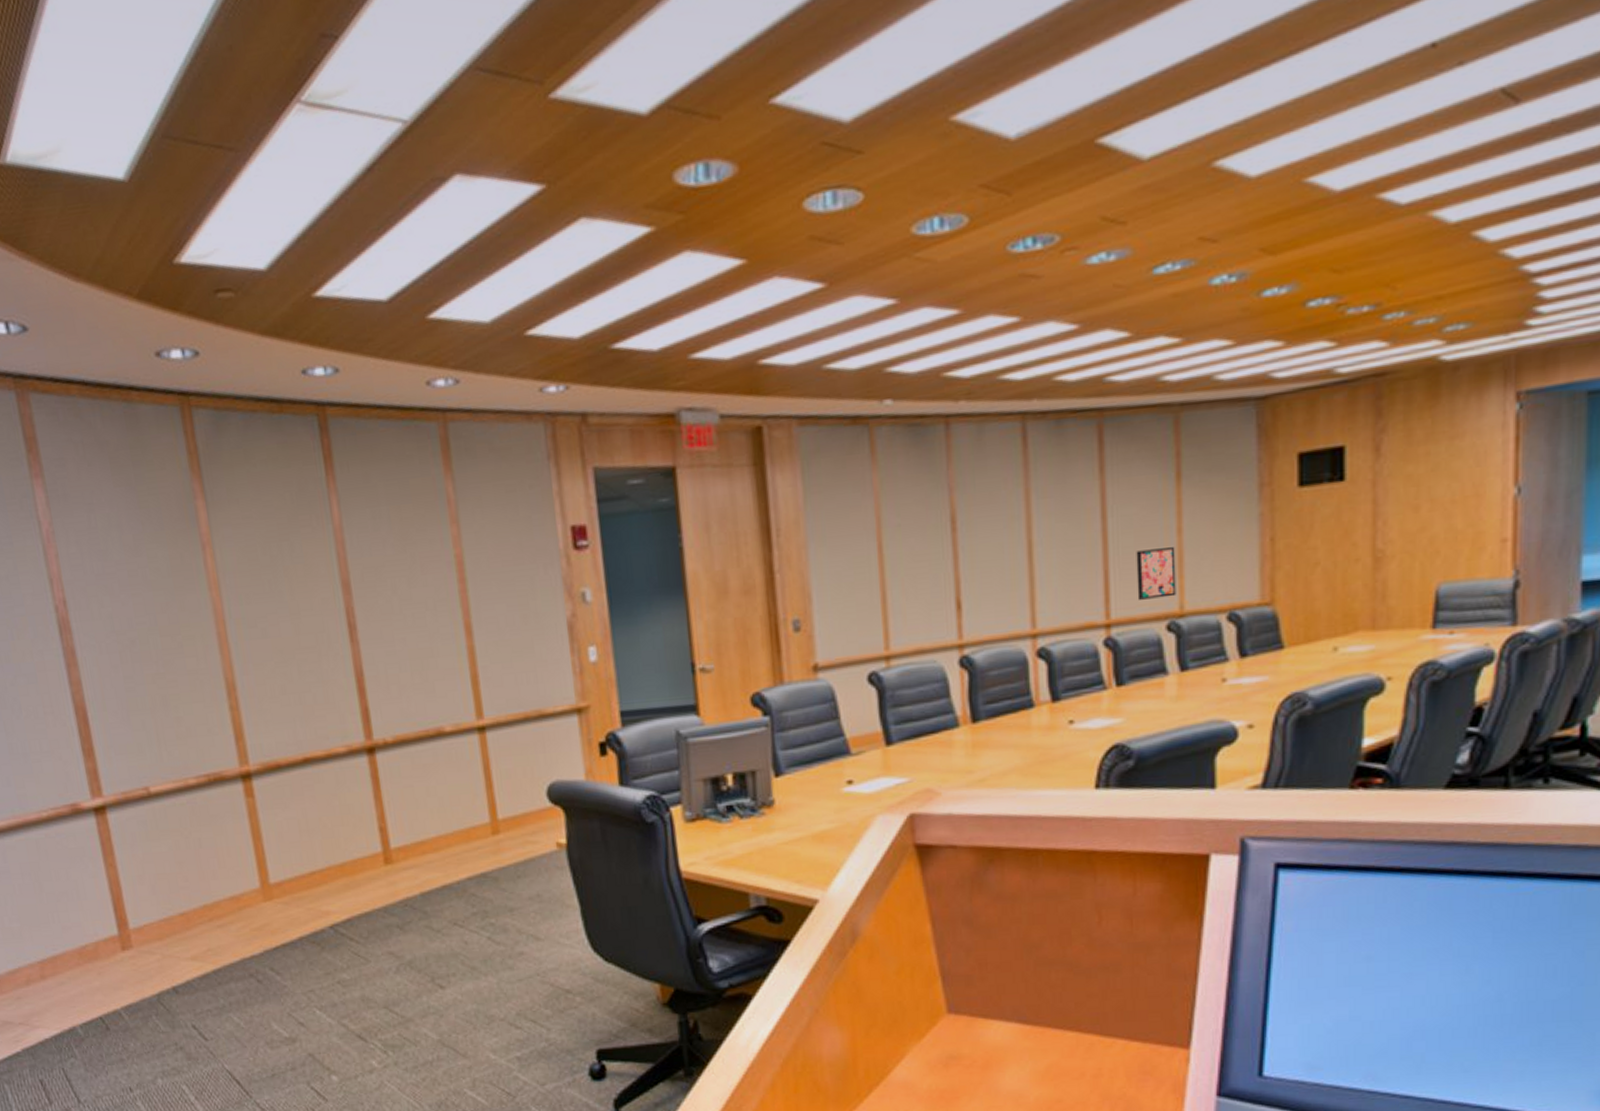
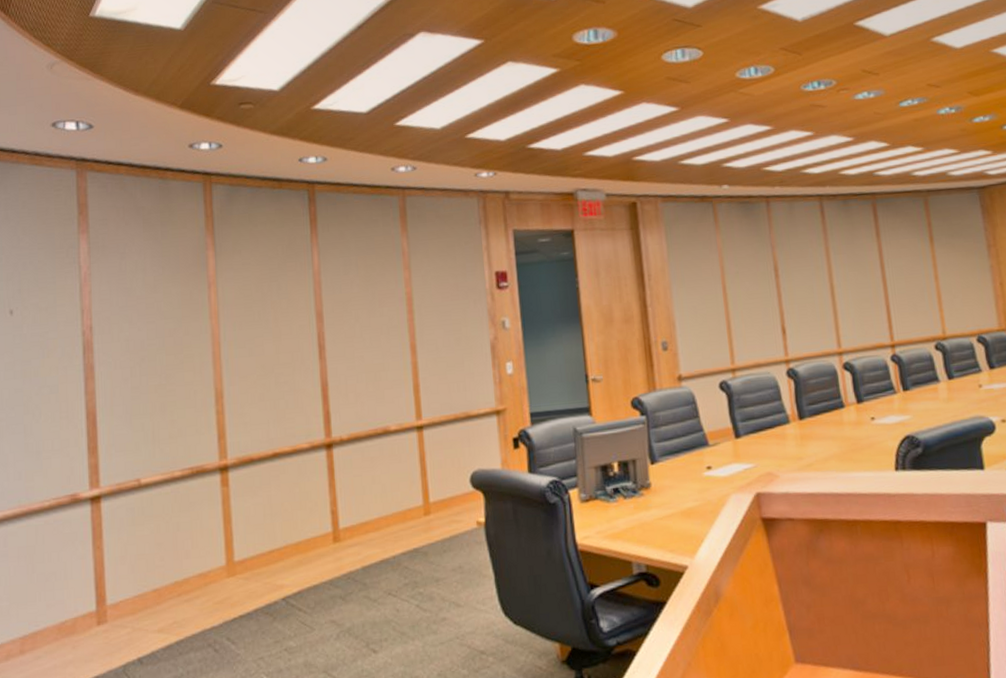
wall art: present [1136,547,1176,600] -> none [907,289,939,327]

